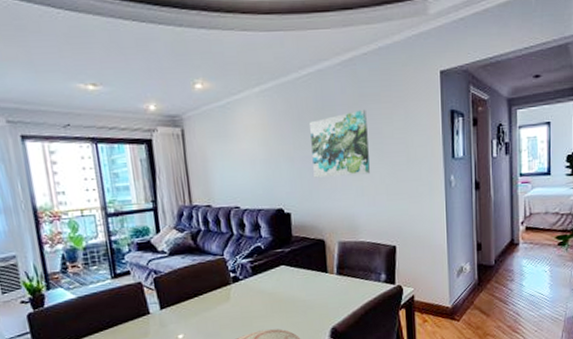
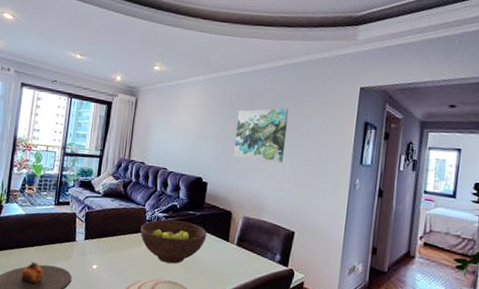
fruit bowl: none [224,262,302,312] -> present [140,219,207,264]

